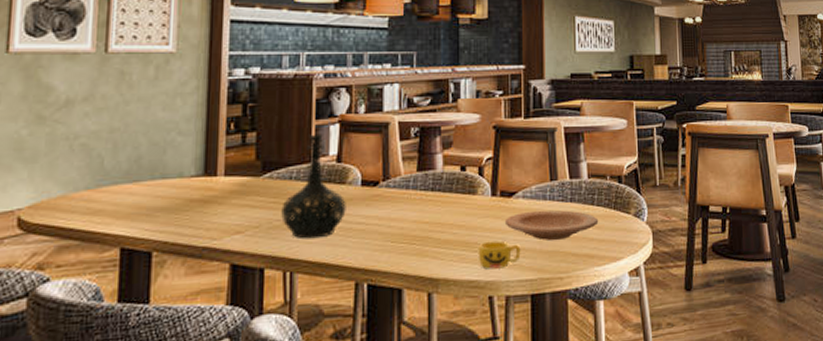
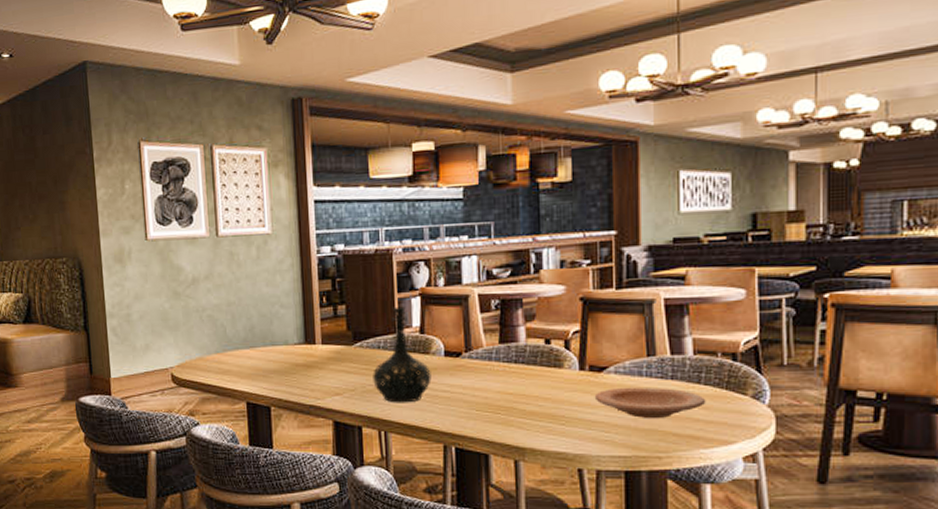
cup: present [478,240,521,269] -> none [565,415,613,443]

